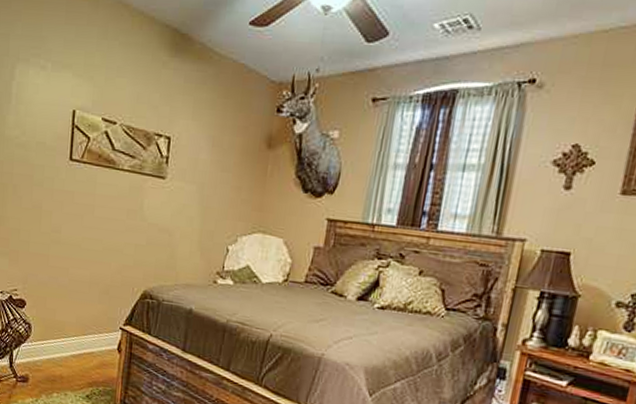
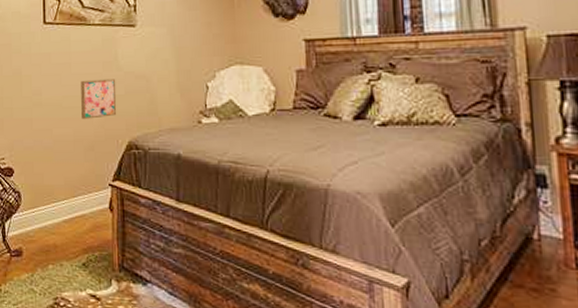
wall art: none [100,224,139,265] -> present [81,79,117,119]

